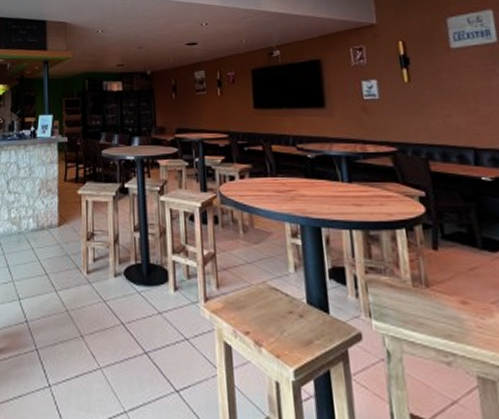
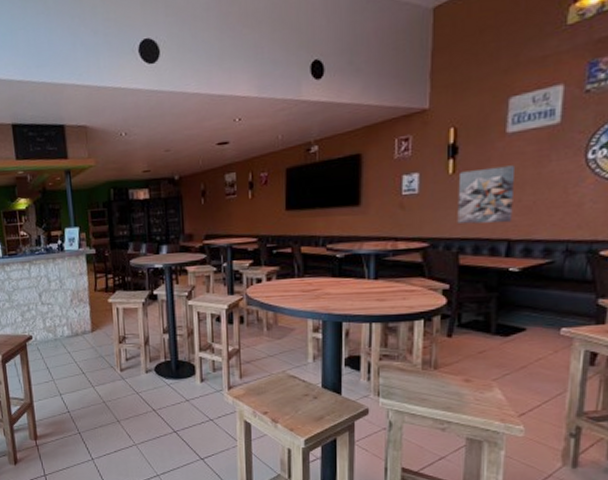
wall art: none [414,77,474,131] -> present [457,165,516,225]

